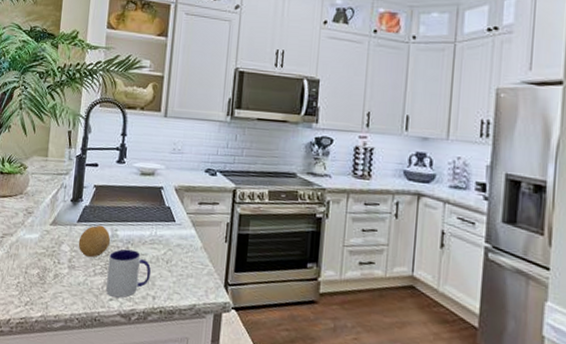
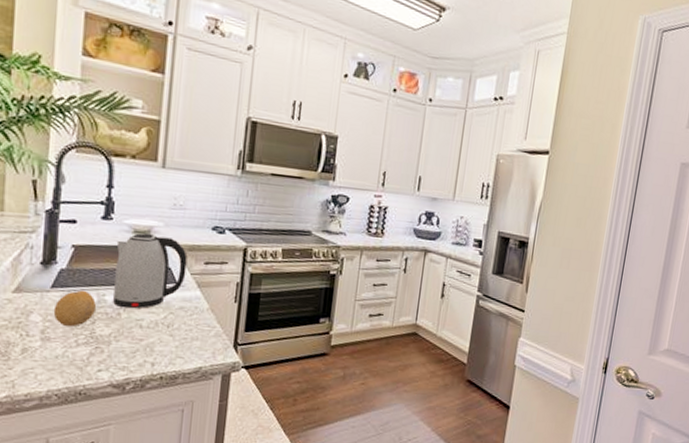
mug: present [106,249,151,298] -> none [93,315,148,368]
kettle: none [123,174,184,244] -> present [112,232,188,309]

